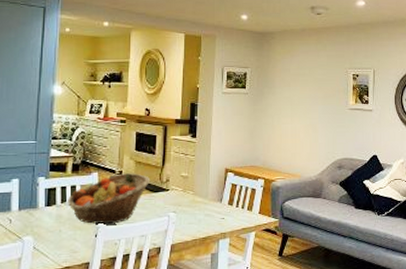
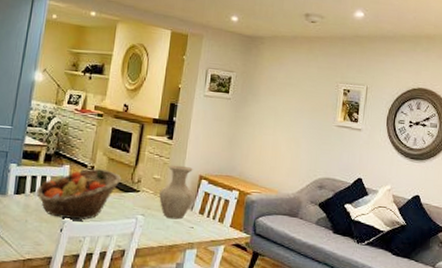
vase: none [189,161,222,213] -> present [159,164,194,220]

